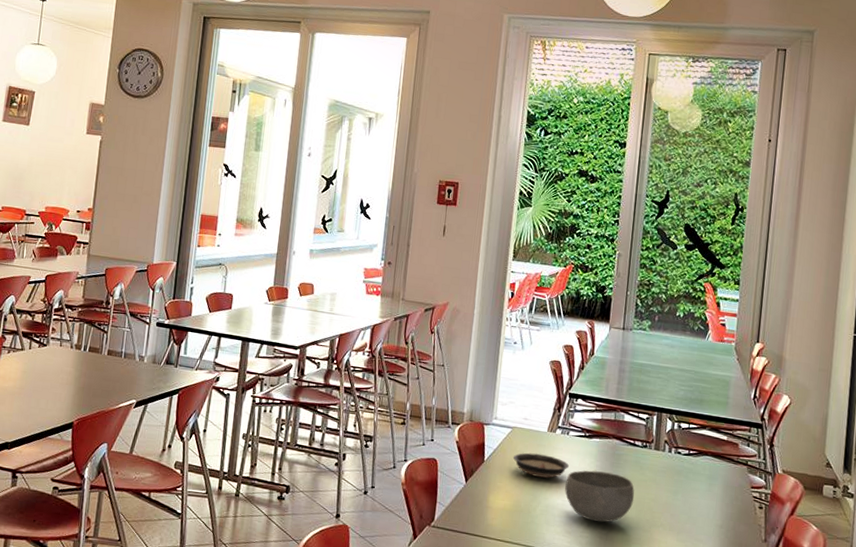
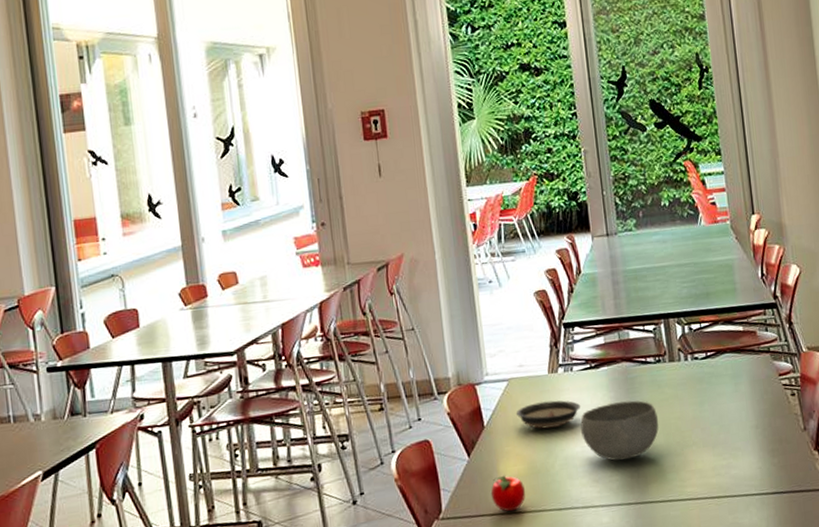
apple: none [477,505,508,538] -> present [490,475,526,512]

